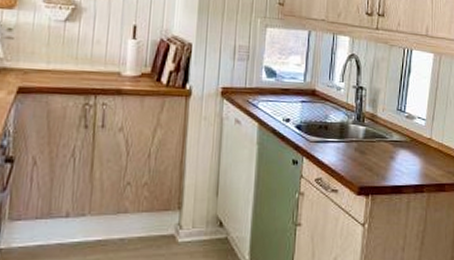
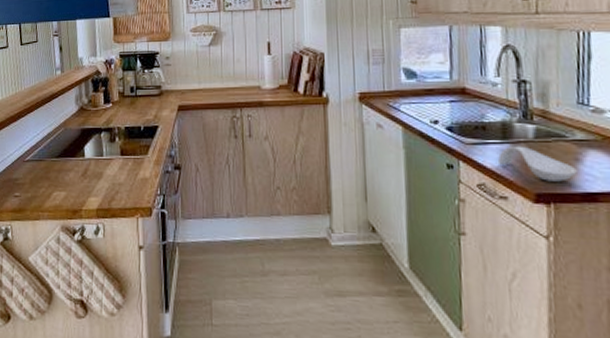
spoon rest: none [333,144,391,176] -> present [497,145,577,182]

